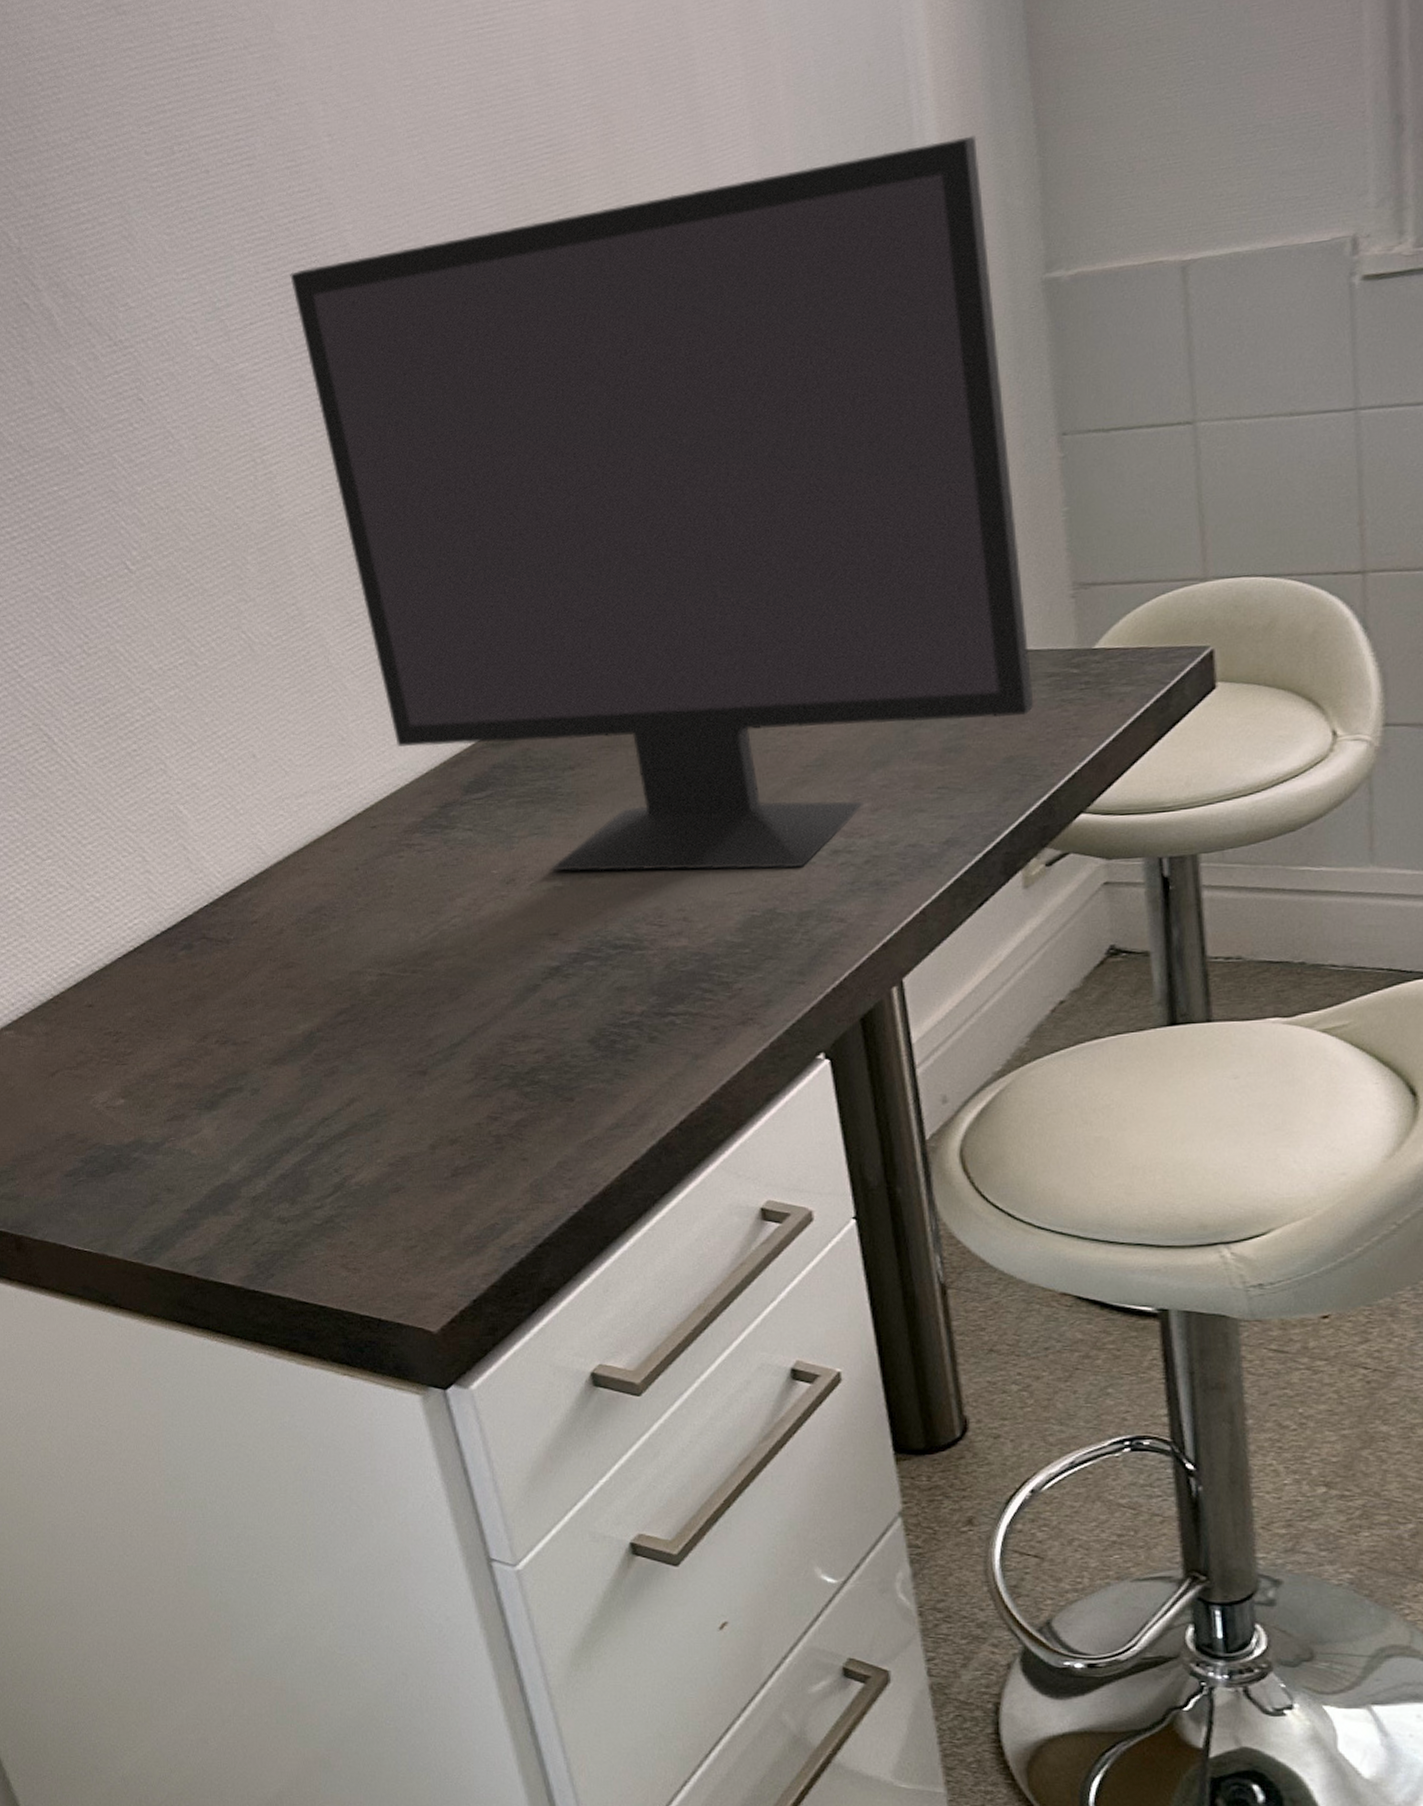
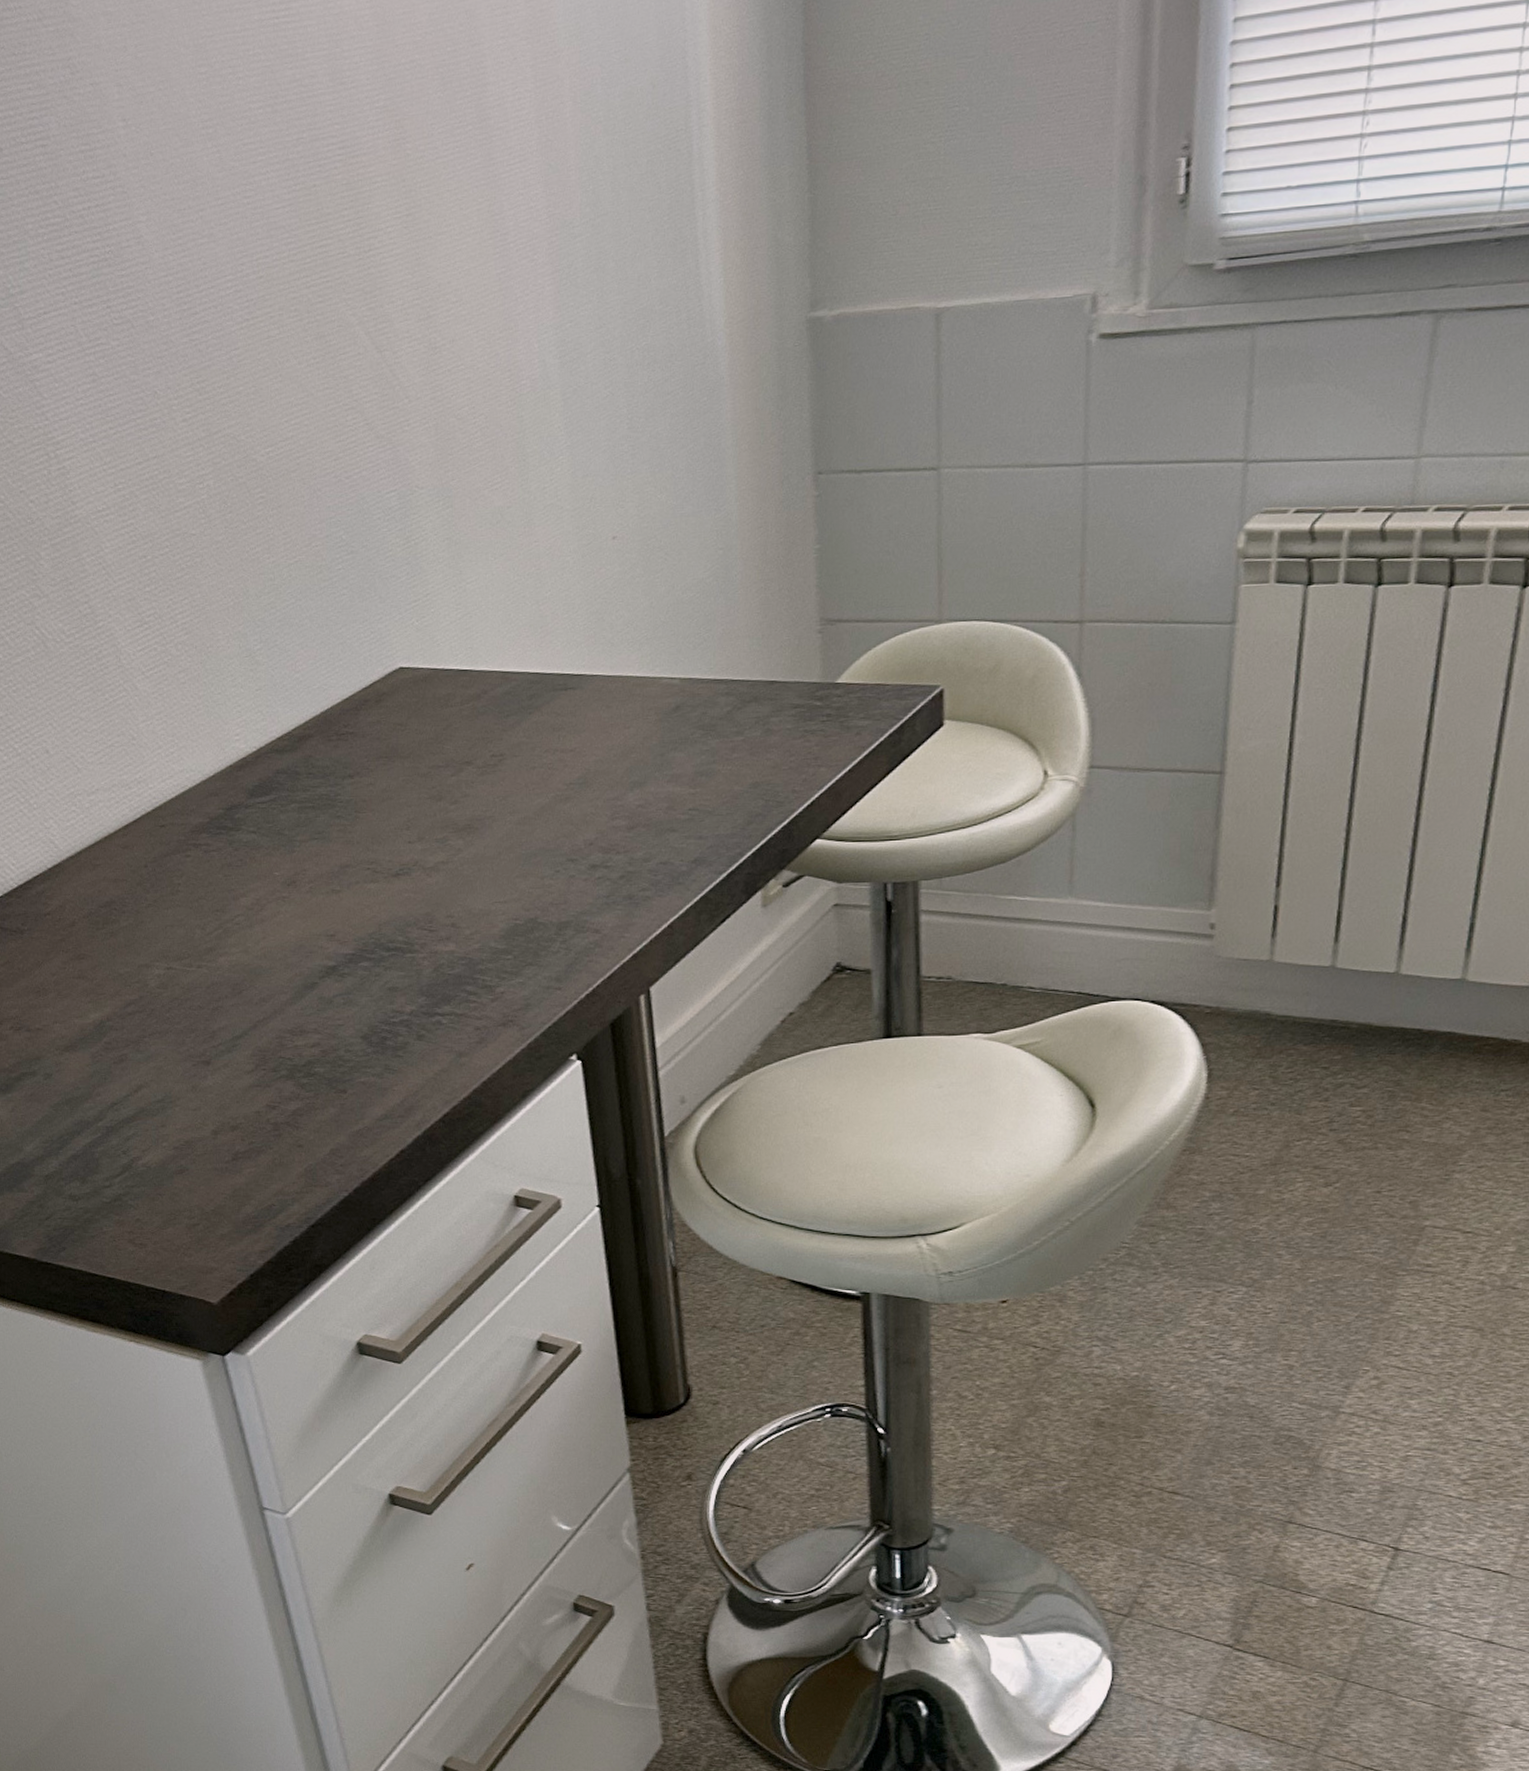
monitor: present [290,135,1034,871] -> none [84,167,780,881]

